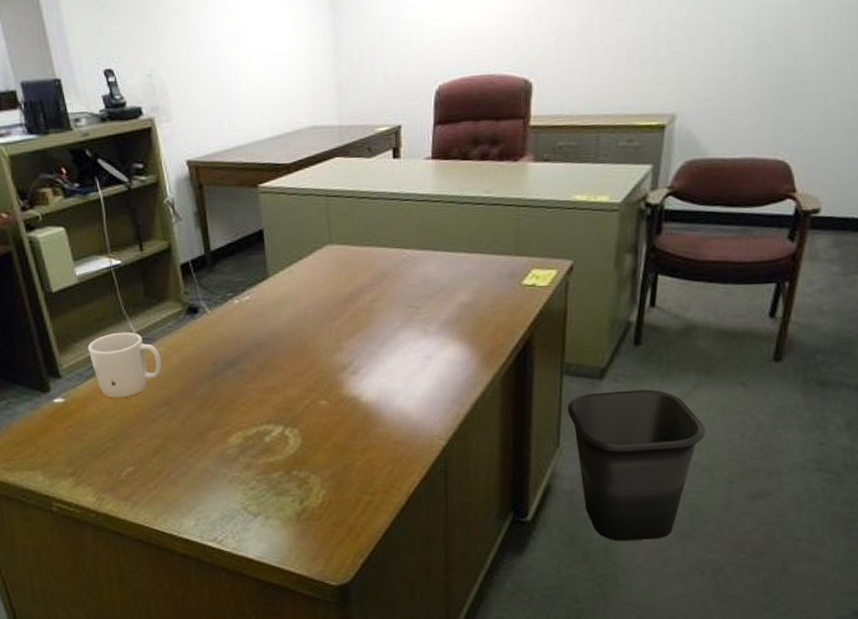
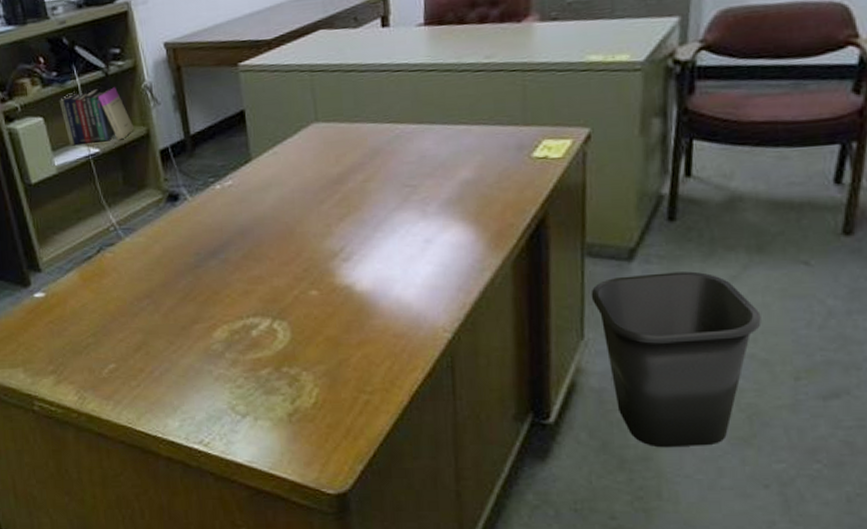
books: none [81,200,156,256] -> present [59,86,134,145]
mug: present [87,331,163,399] -> none [67,222,143,292]

